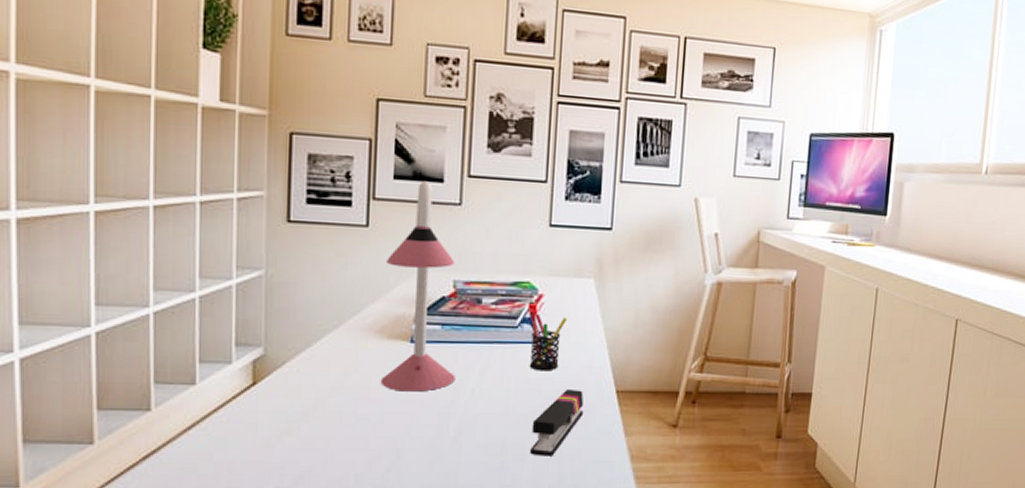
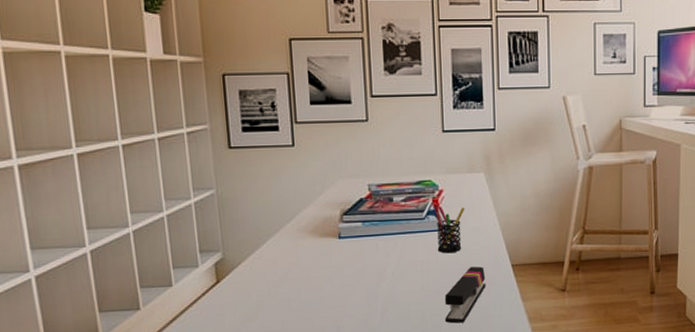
desk lamp: present [380,181,456,392] -> none [312,104,378,279]

